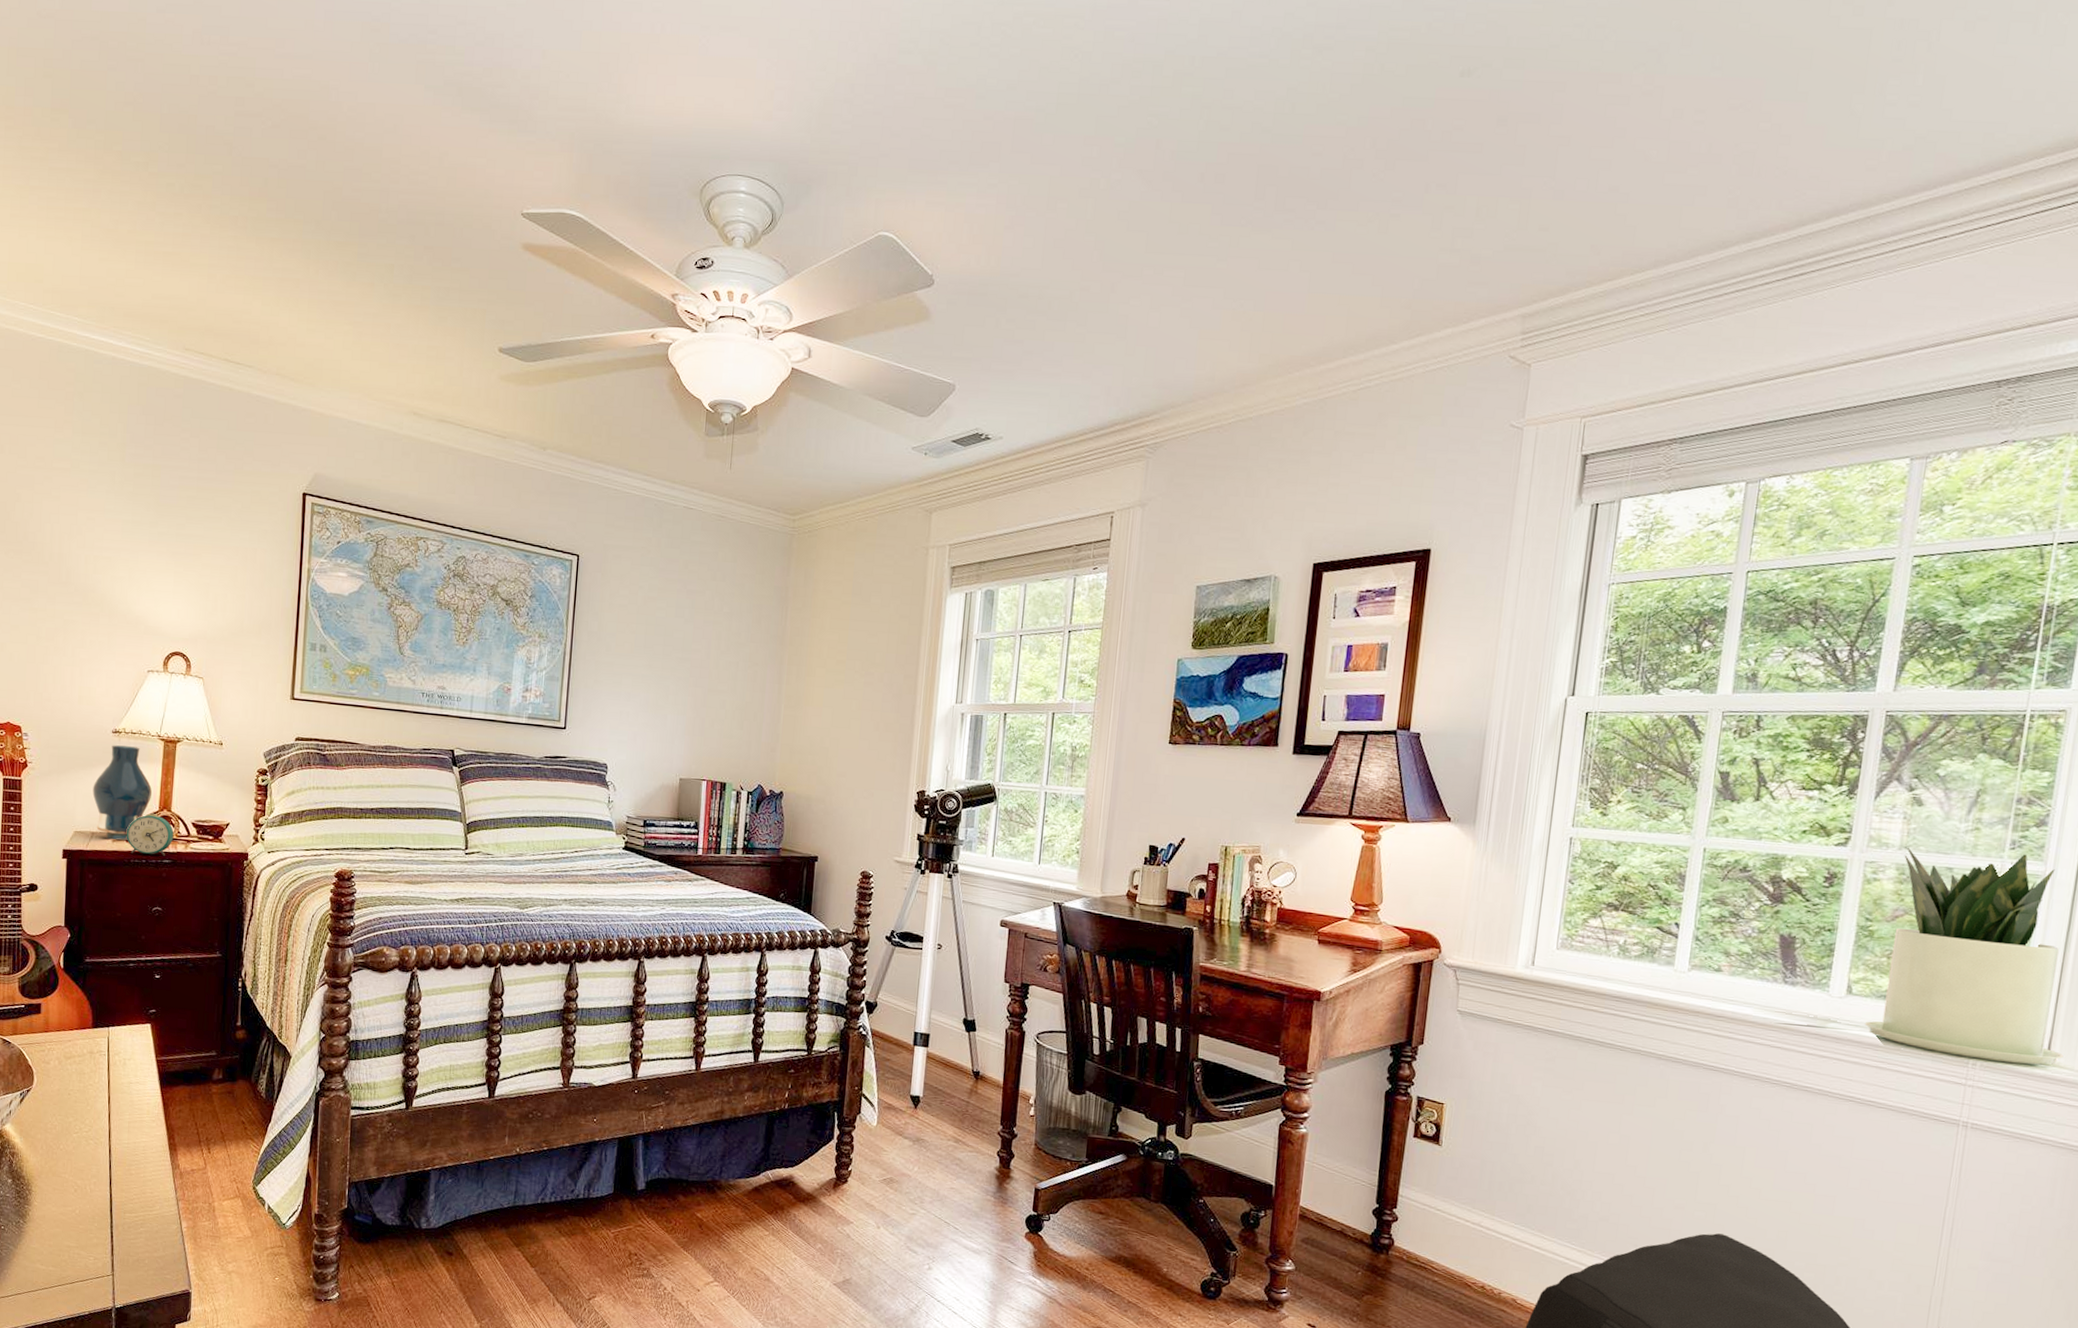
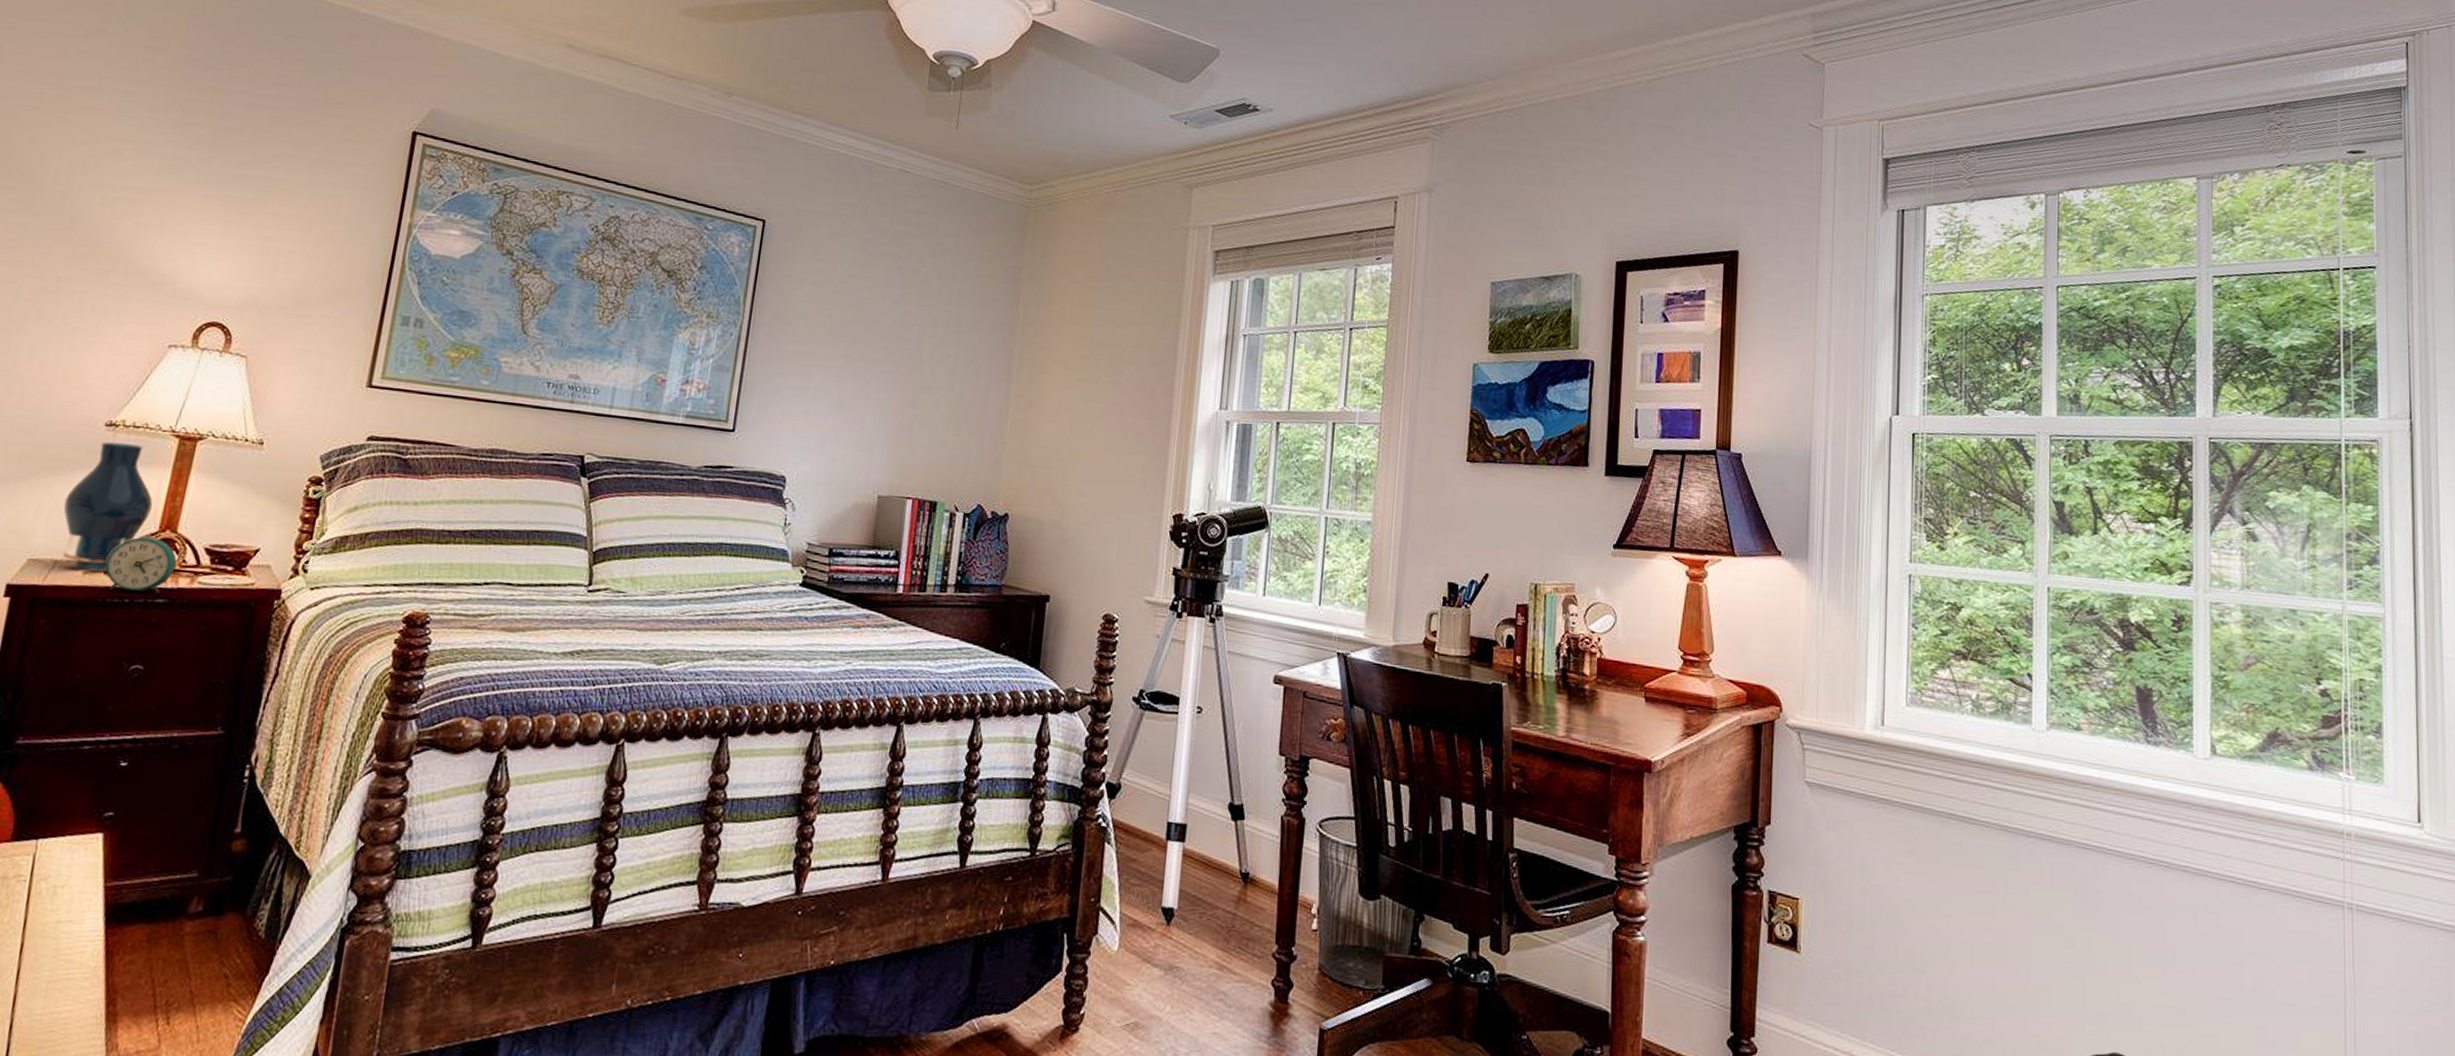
planter: present [1864,848,2064,1065] -> none [2233,588,2434,834]

